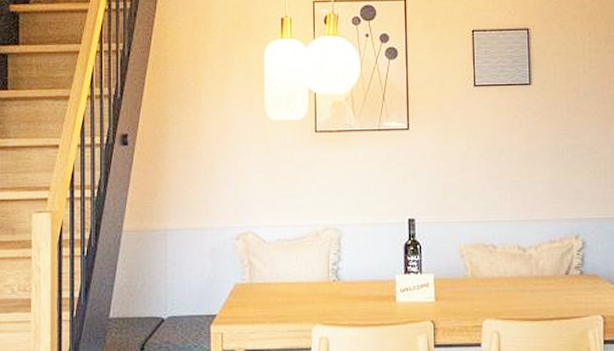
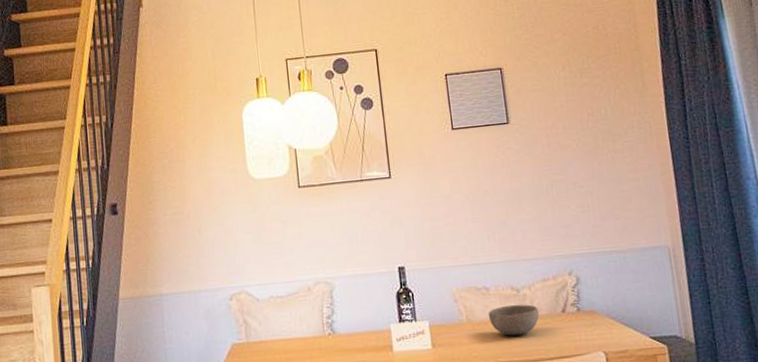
bowl: none [493,264,543,294] -> present [488,304,540,336]

